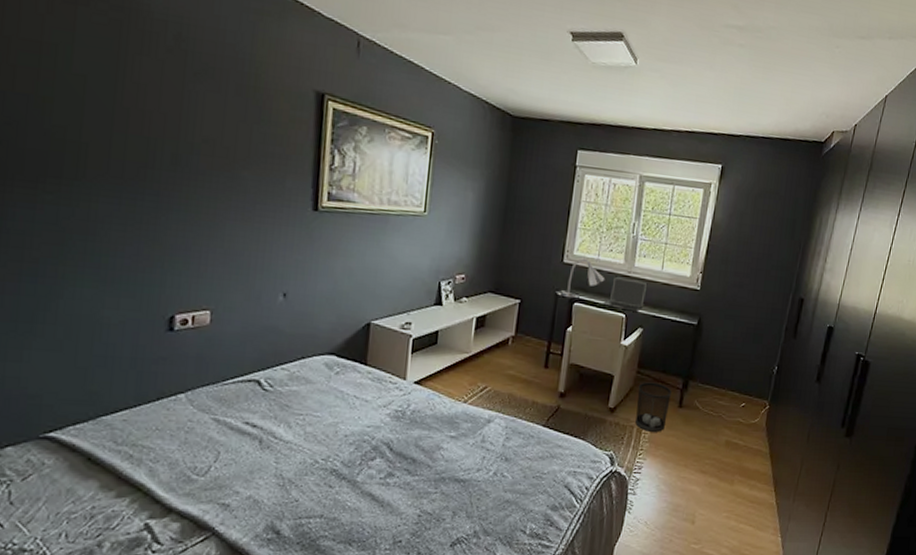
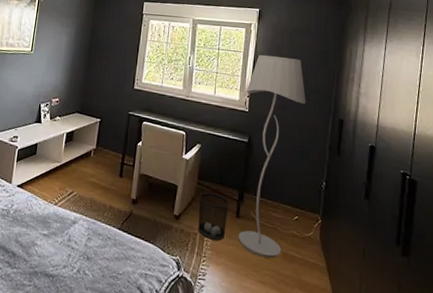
table lamp: present [555,258,605,299] -> none [128,85,168,119]
laptop: present [603,277,647,312] -> none [166,100,202,130]
floor lamp: none [679,222,766,447] -> present [238,54,306,258]

